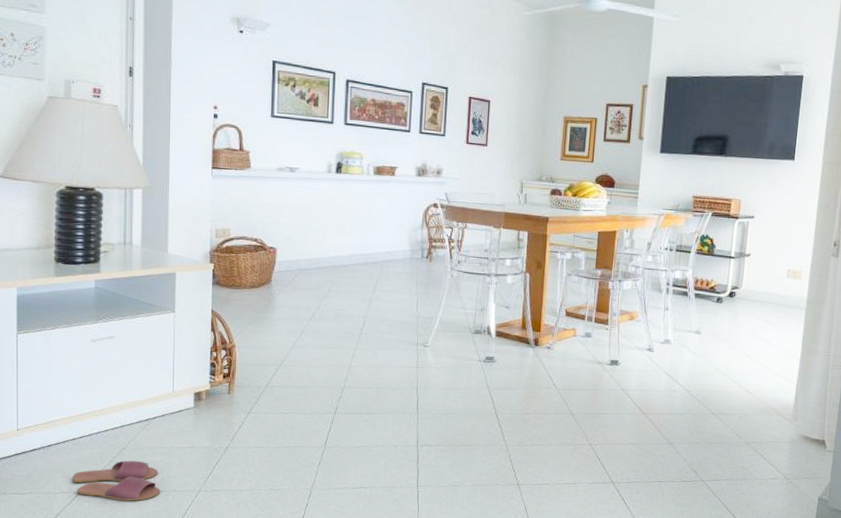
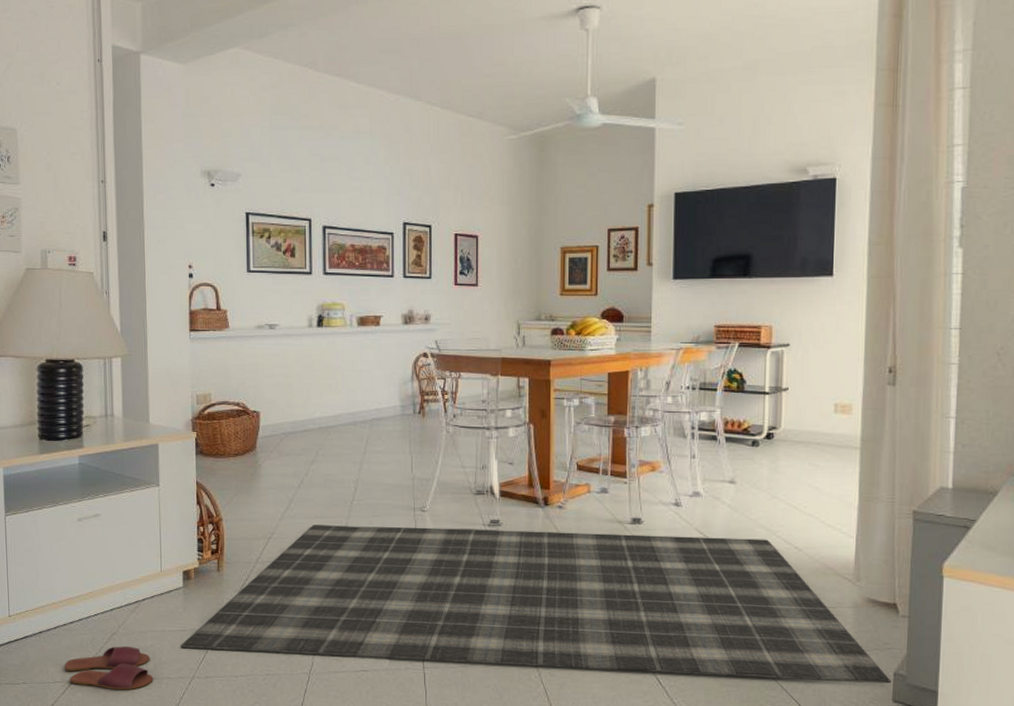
rug: none [189,354,816,507] -> present [181,525,892,684]

